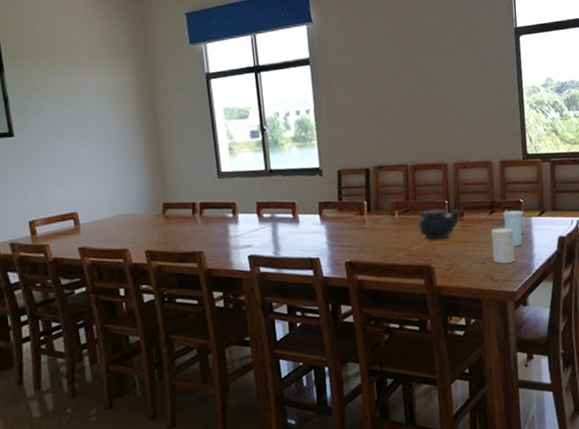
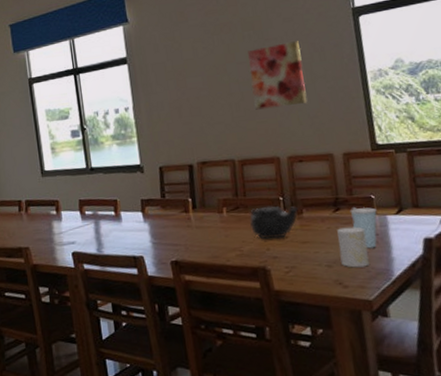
wall art: none [424,54,473,118] -> present [248,41,308,110]

